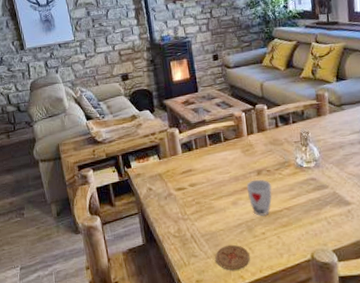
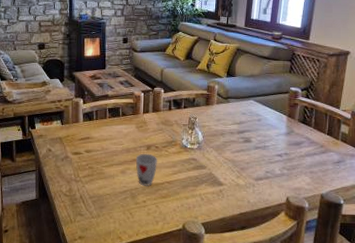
coaster: present [215,244,250,271] -> none [99,208,129,231]

